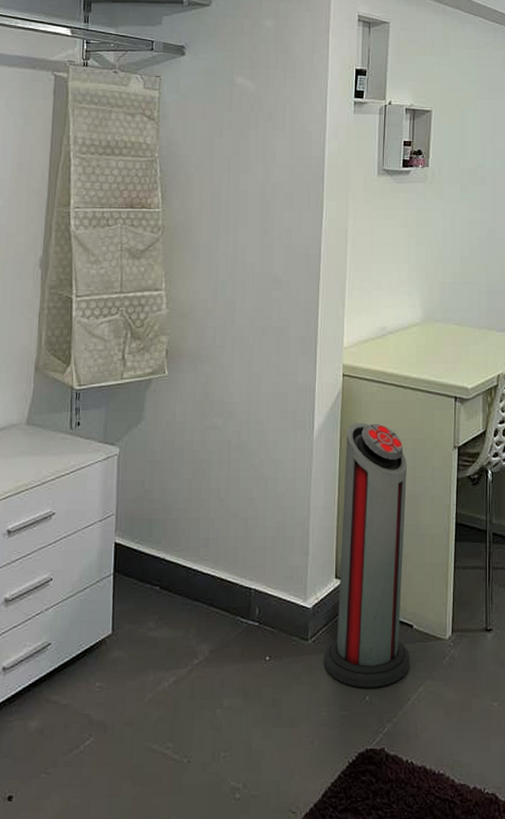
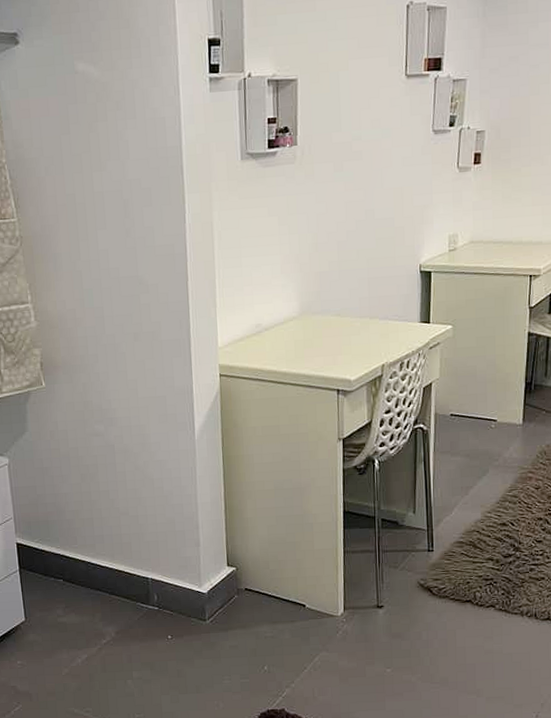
air purifier: present [324,422,410,688] -> none [222,420,304,660]

